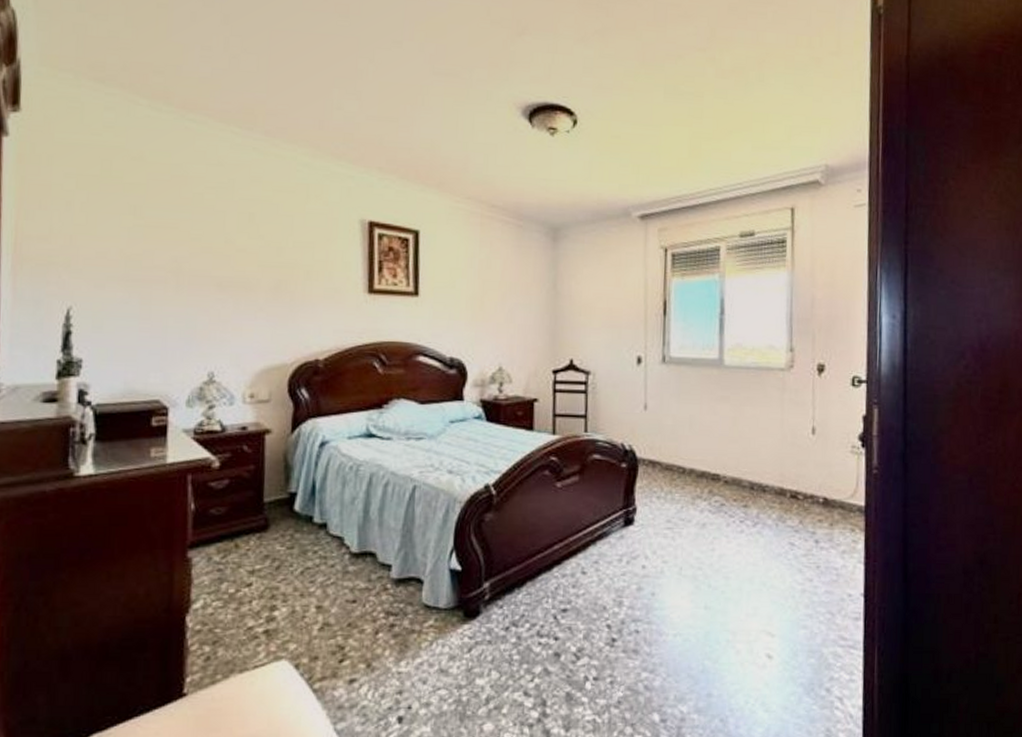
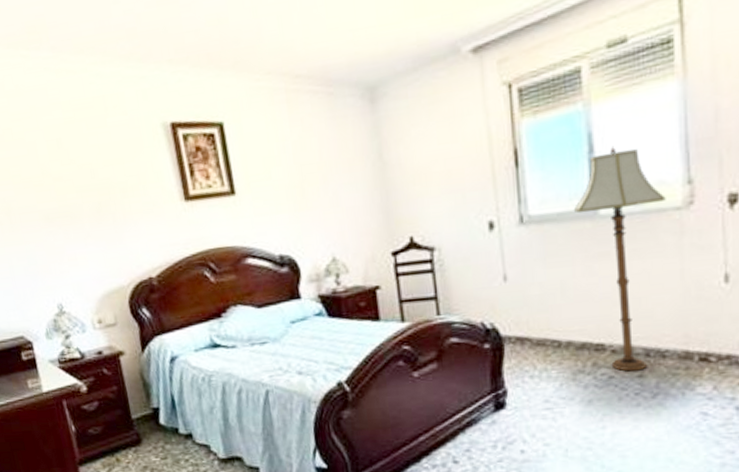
floor lamp: none [706,312,774,501] -> present [574,146,666,371]

